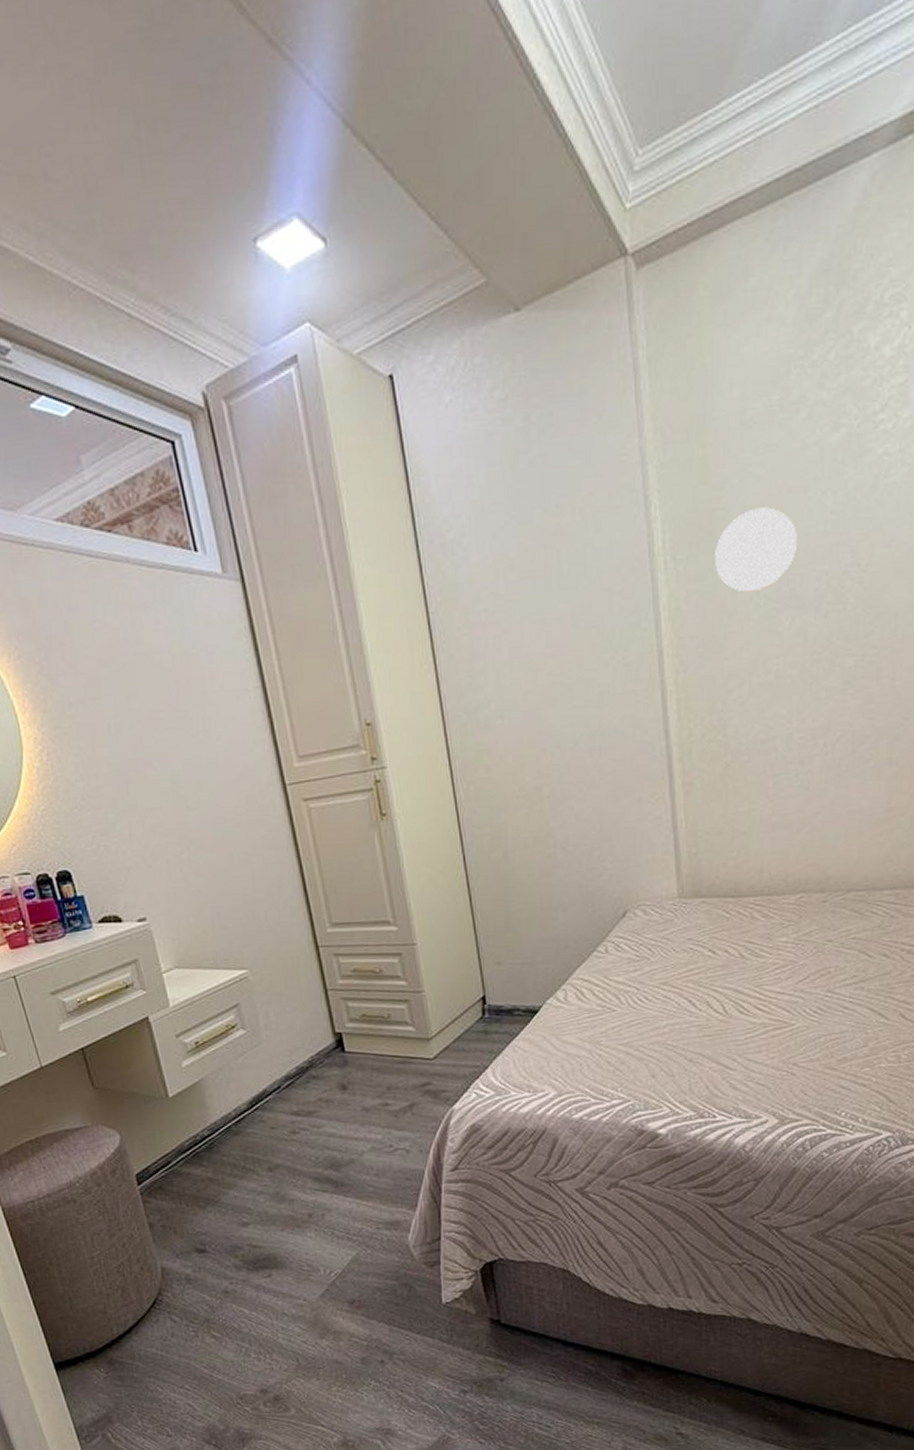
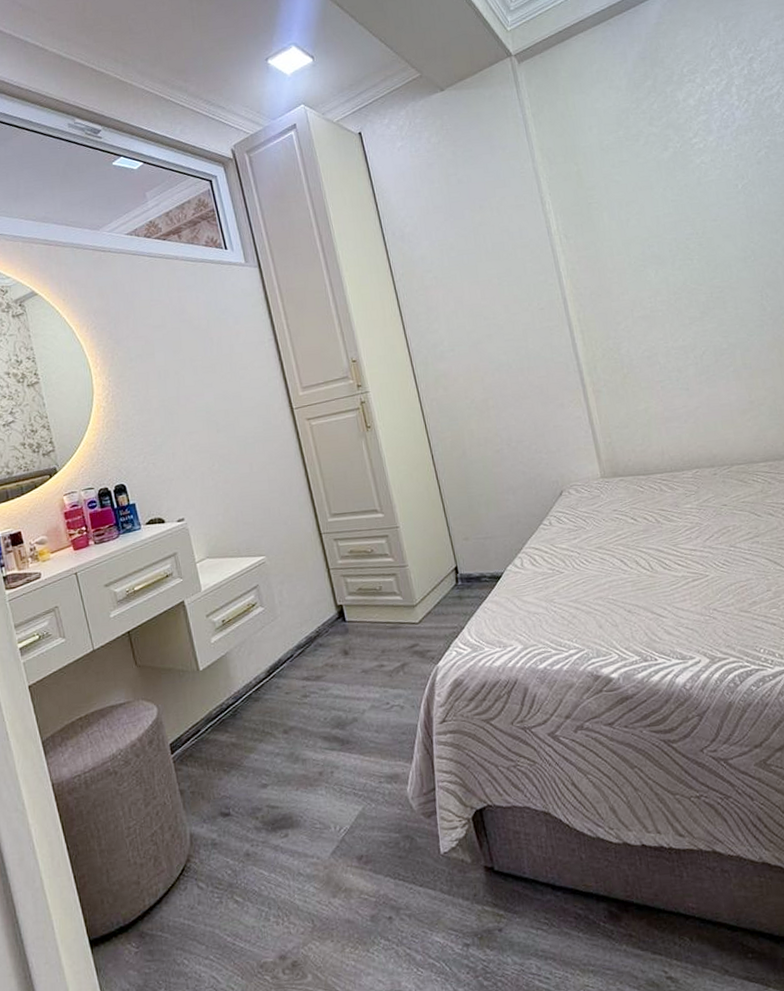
decorative plate: present [715,507,797,593] -> none [594,200,652,256]

